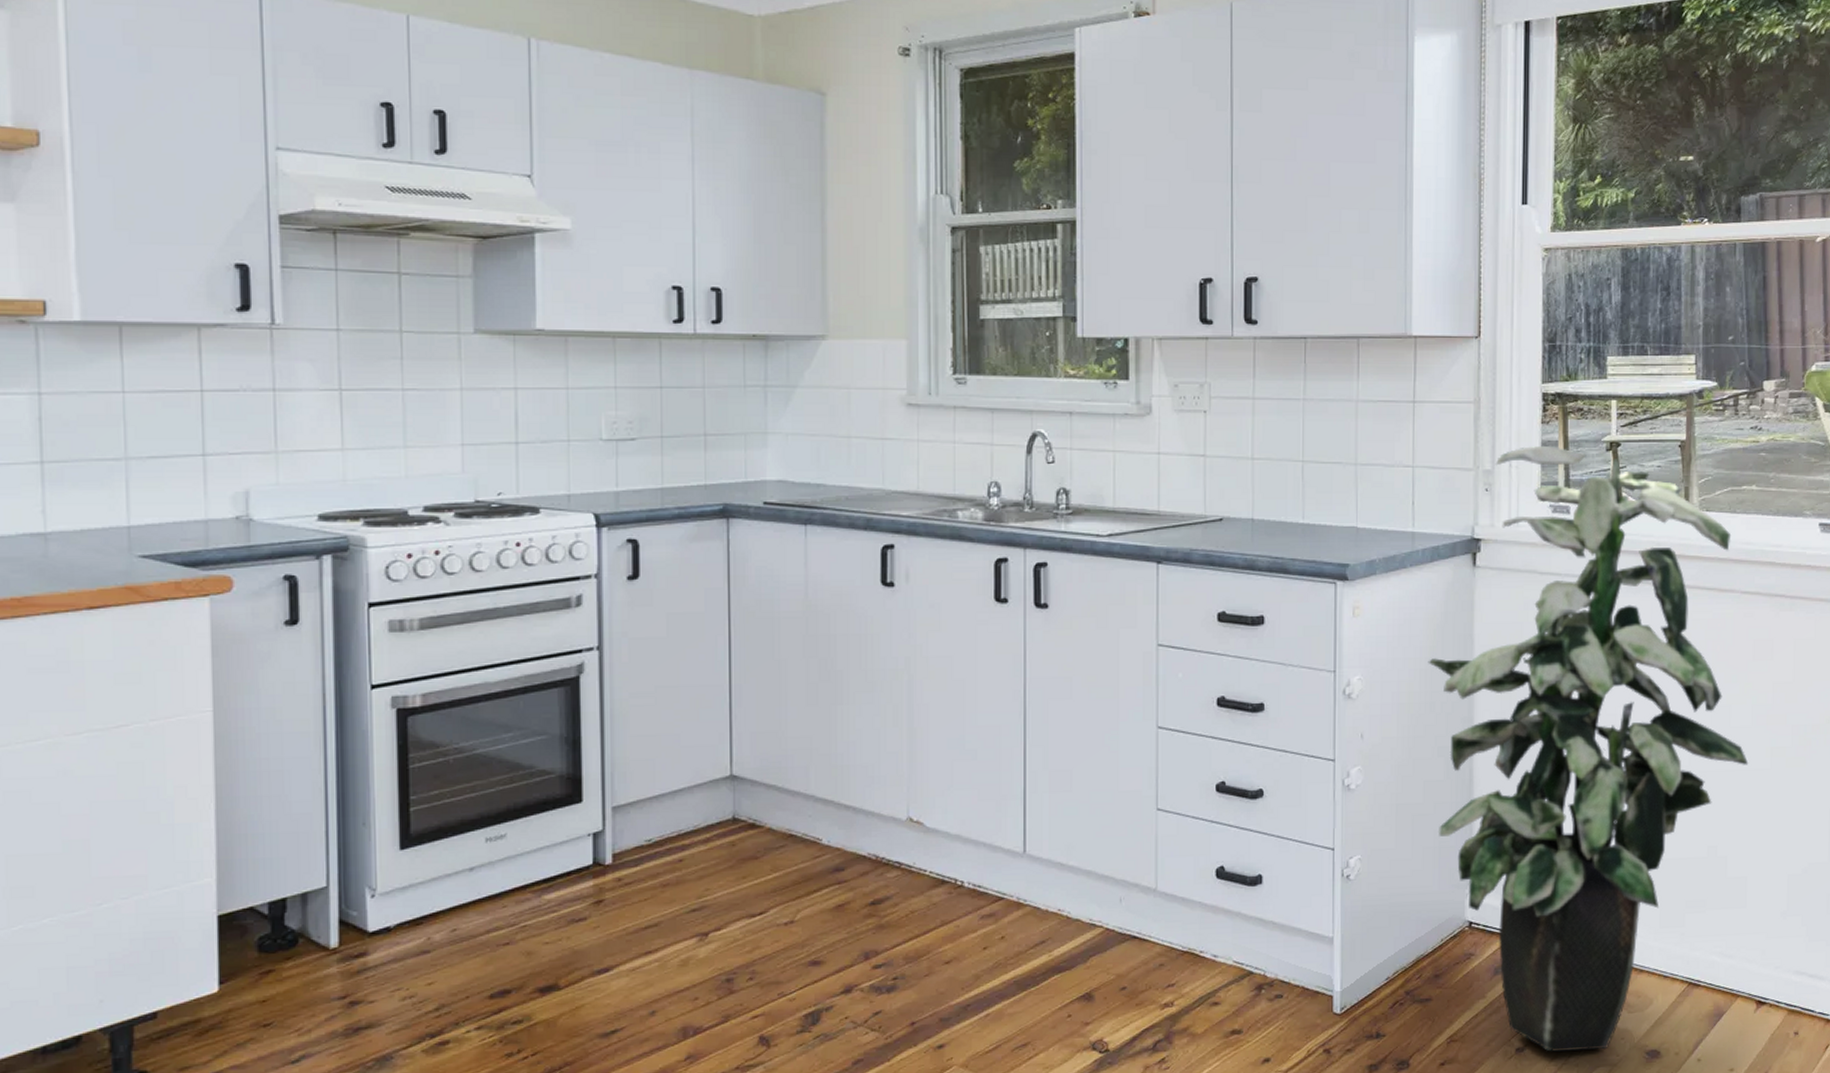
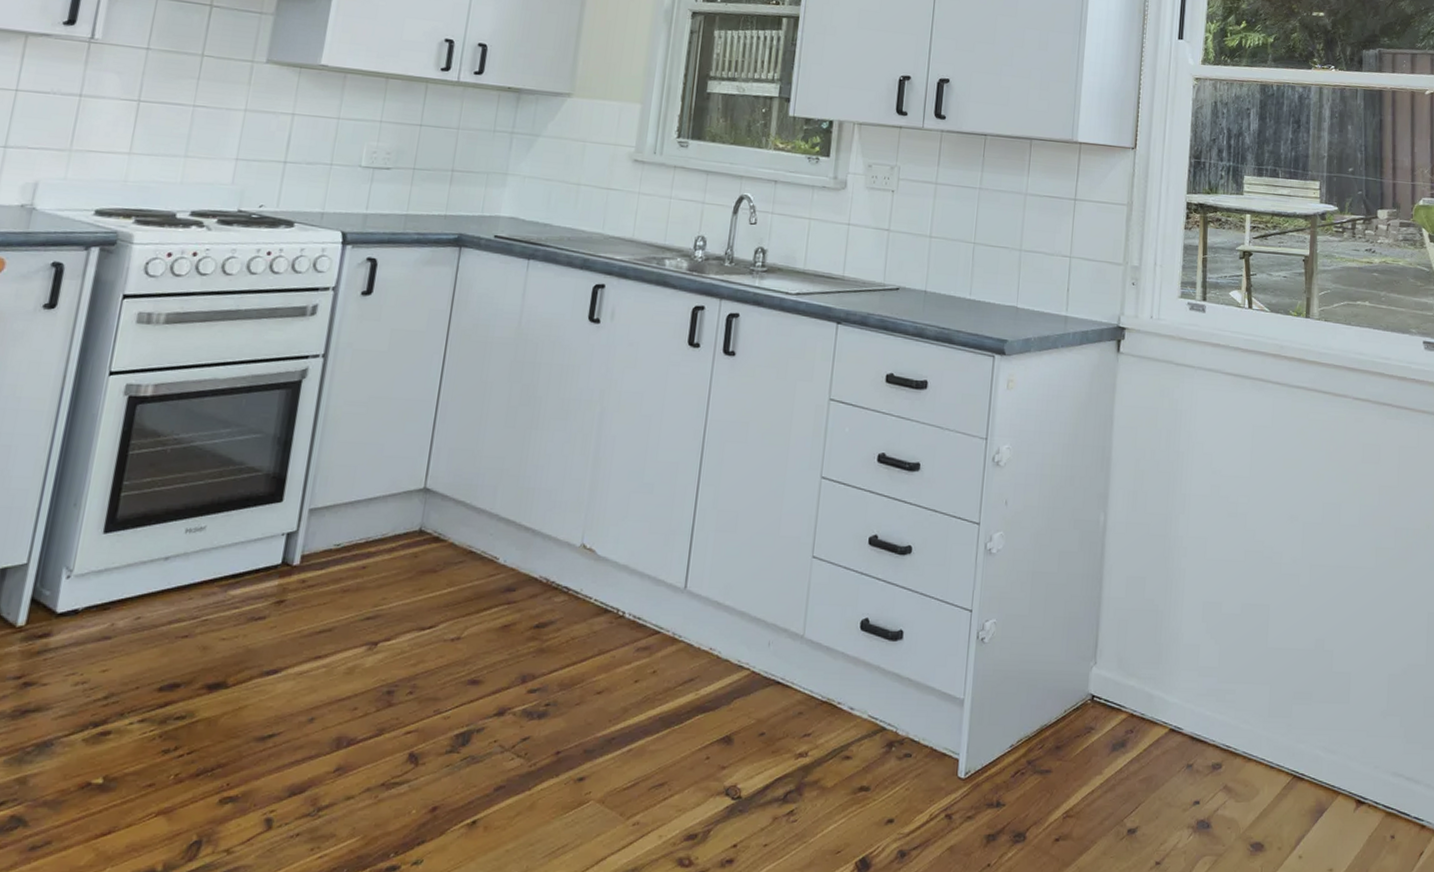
indoor plant: present [1428,445,1749,1052] -> none [1069,248,1356,837]

